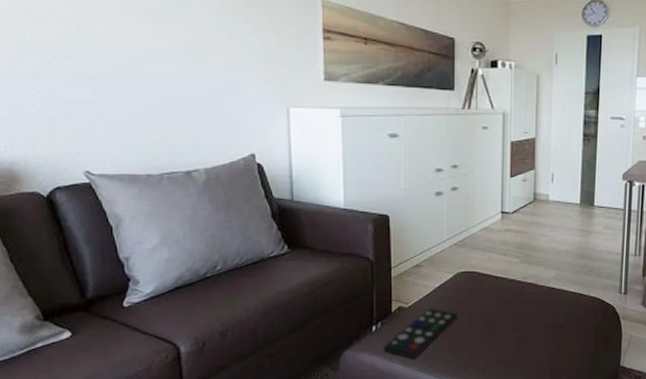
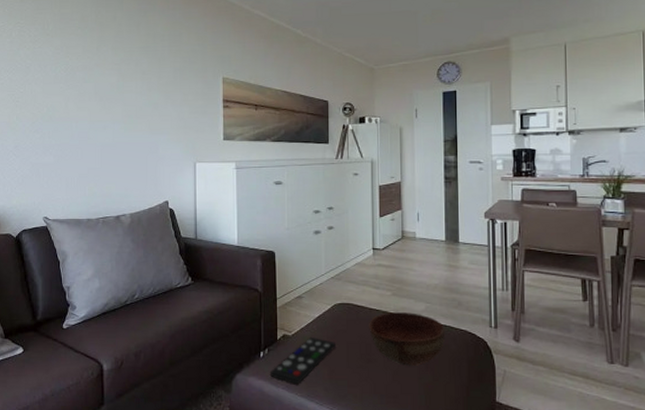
bowl: none [494,280,575,335] -> present [369,312,446,366]

